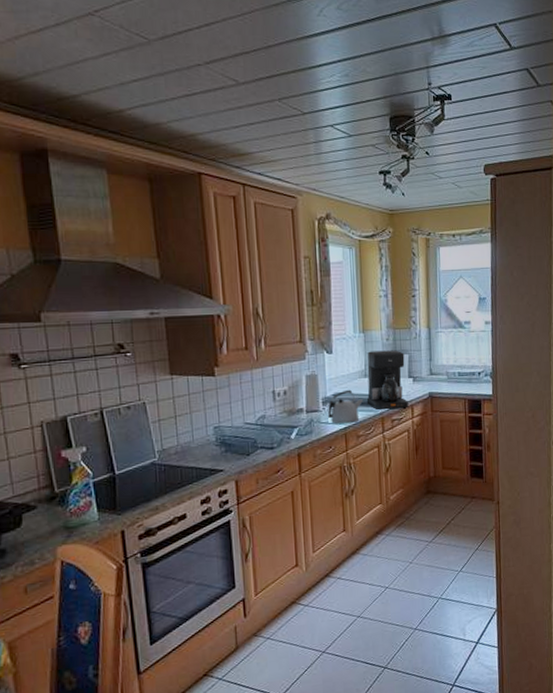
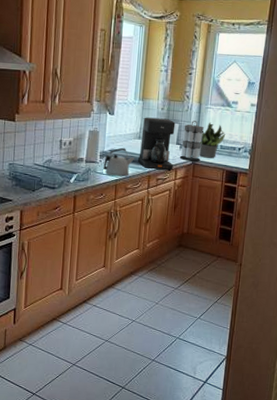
spice rack: none [414,348,438,395] -> present [179,121,204,162]
potted plant: none [435,347,462,390] -> present [199,122,226,159]

